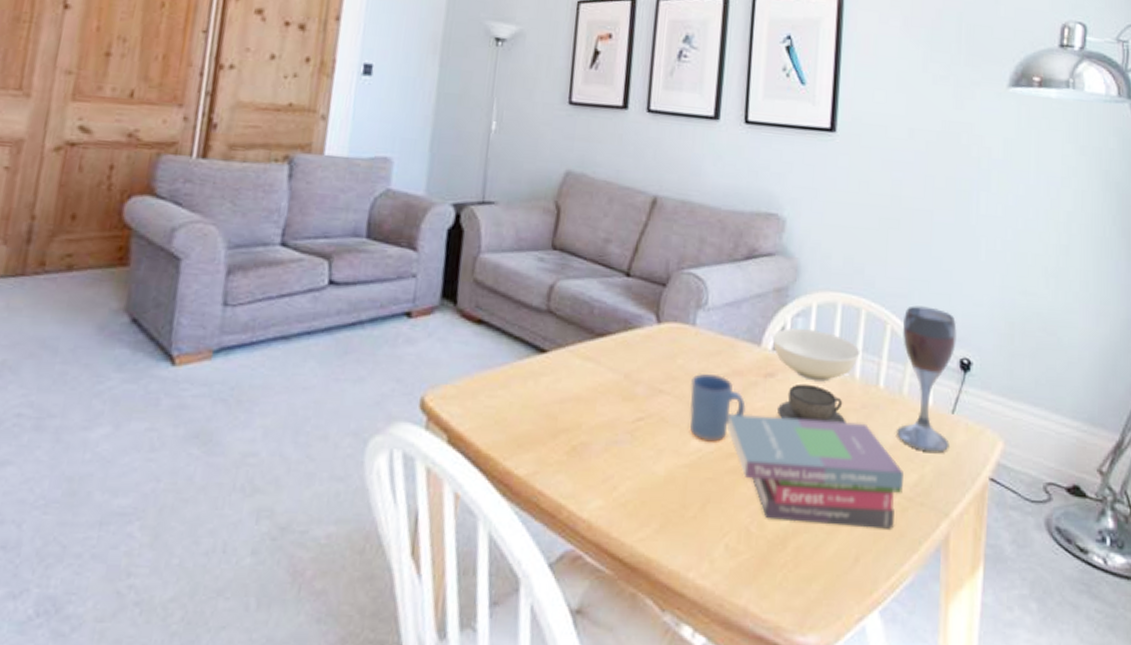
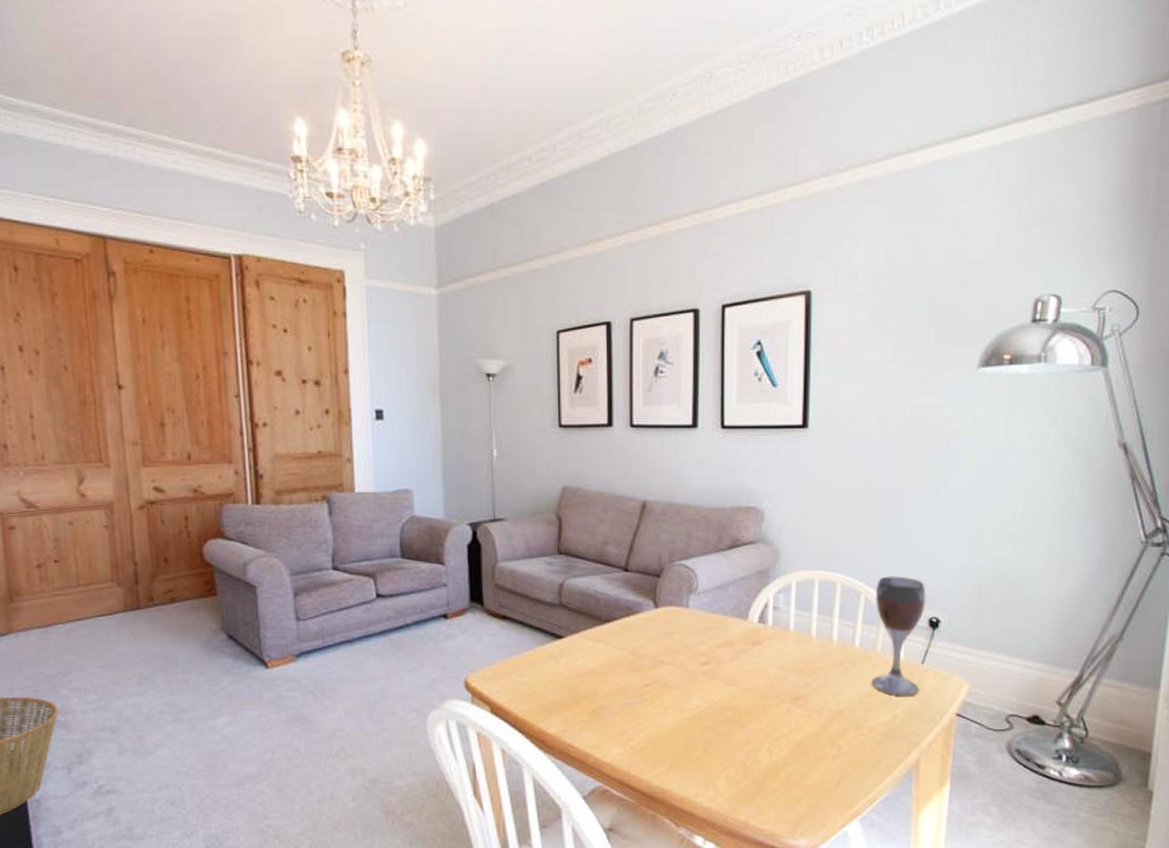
mug: present [689,372,746,442] -> none [688,645,737,699]
books: present [728,412,903,529] -> none [722,675,878,758]
bowl: present [772,328,860,382] -> none [757,604,837,646]
teacup: present [777,383,846,424] -> none [765,648,826,678]

